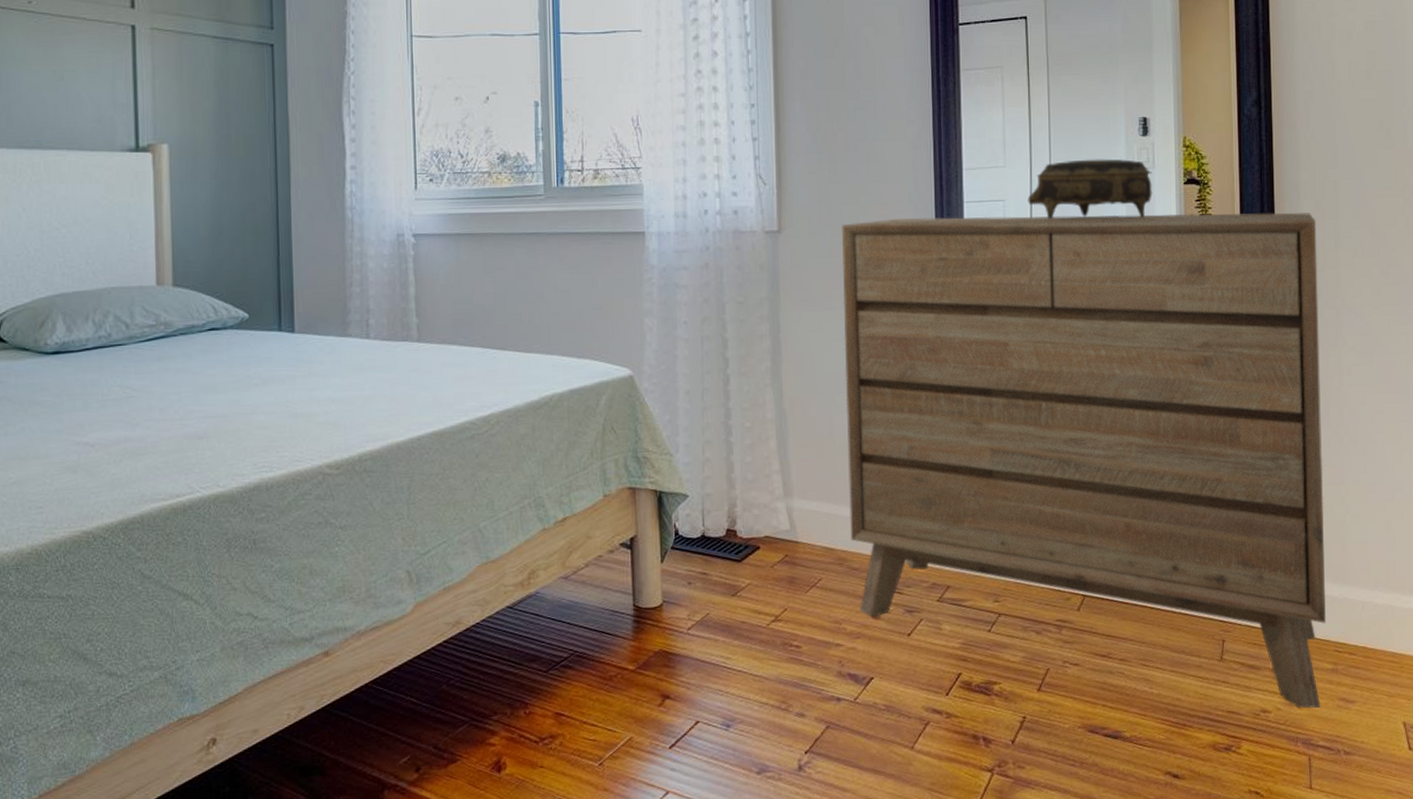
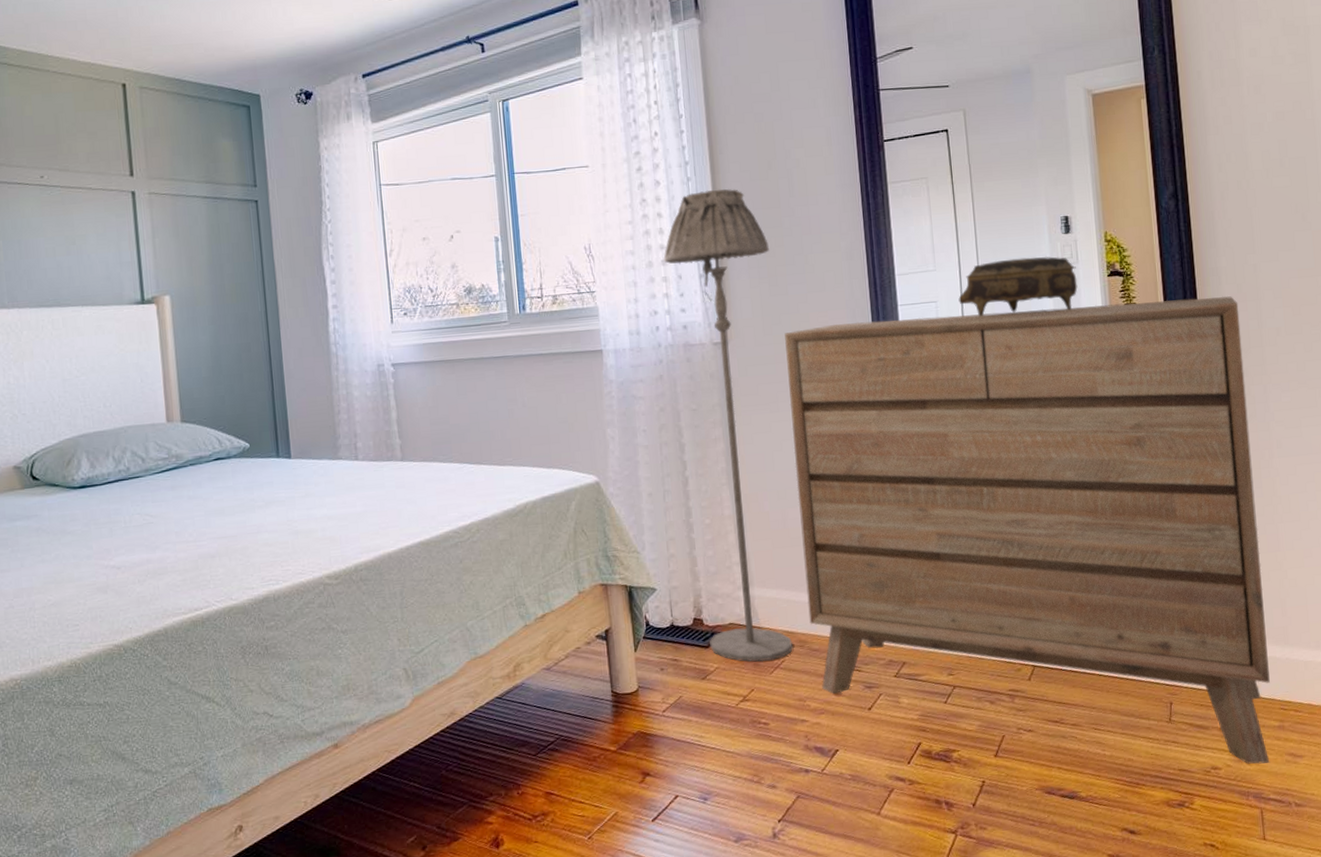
floor lamp: none [716,64,831,580] -> present [663,188,793,663]

